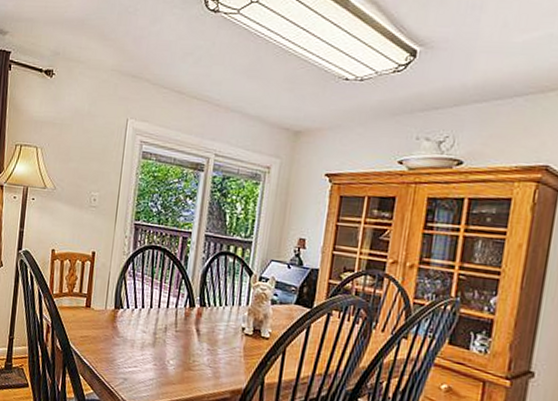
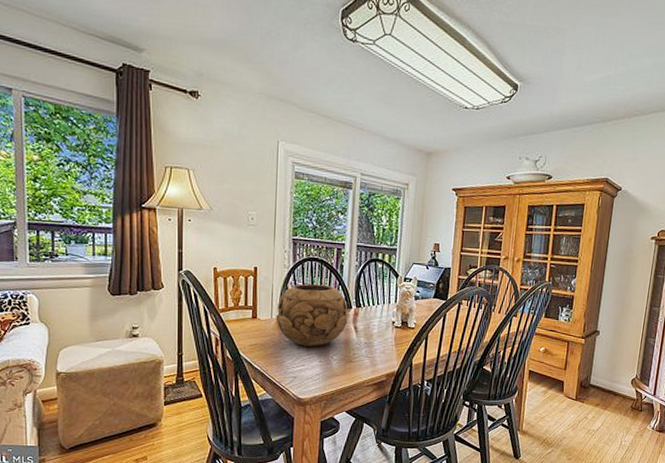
decorative bowl: none [110,274,190,347] -> present [276,283,348,347]

